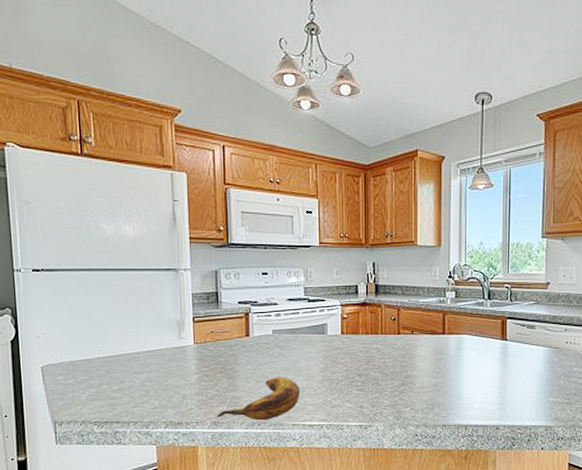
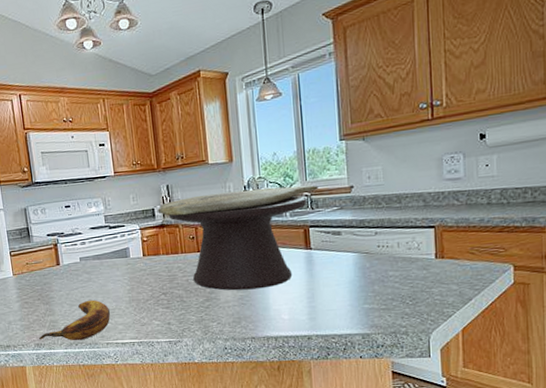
decorative bowl: none [361,276,519,377] -> present [157,185,319,291]

